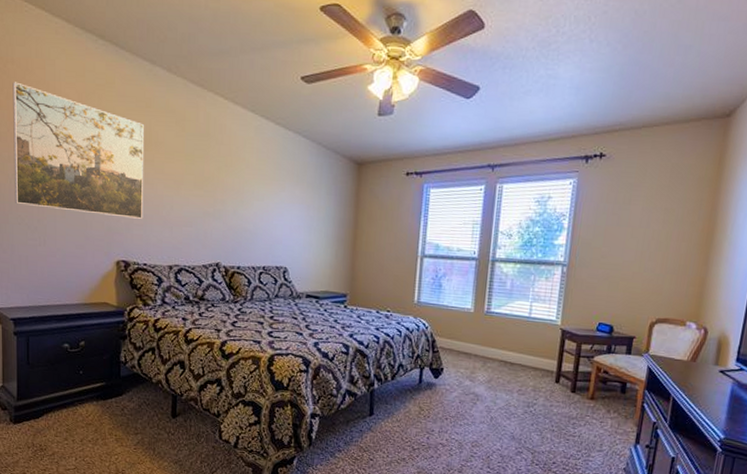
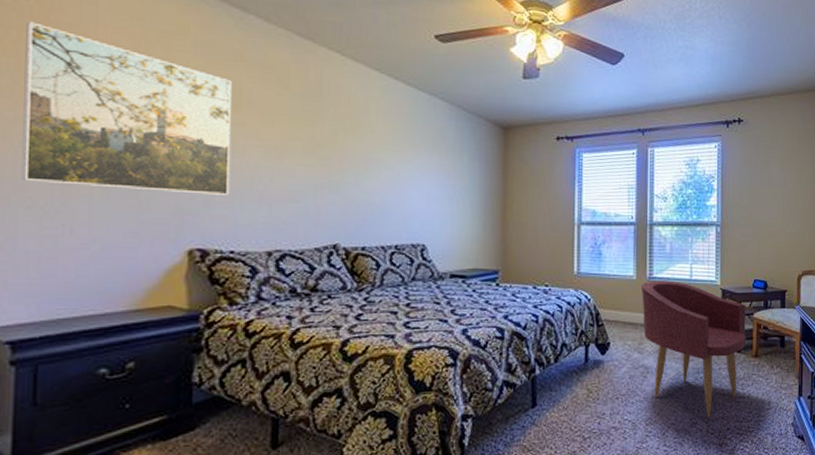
armchair: none [477,315,587,450] -> present [641,280,747,418]

